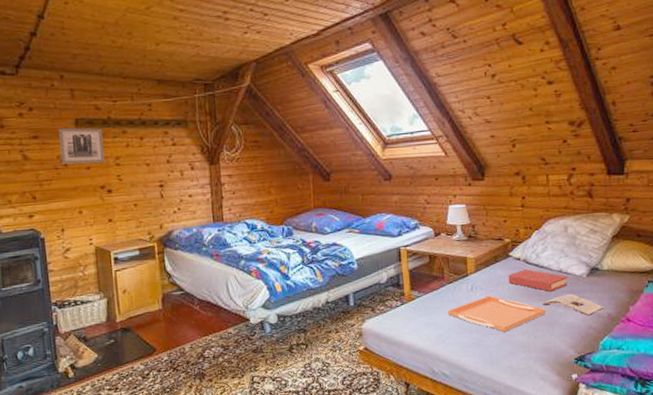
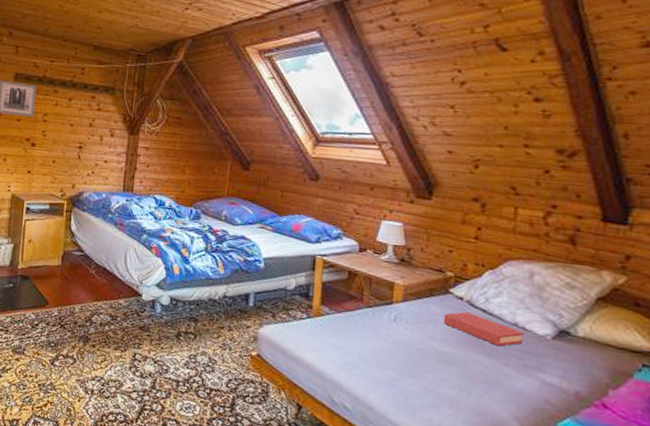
serving tray: present [448,295,546,332] -> none [361,331,489,379]
magazine: present [542,294,604,316] -> none [484,353,571,387]

